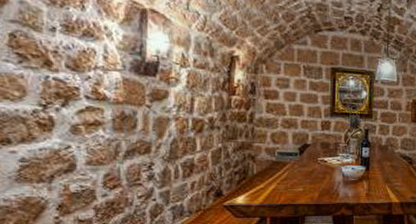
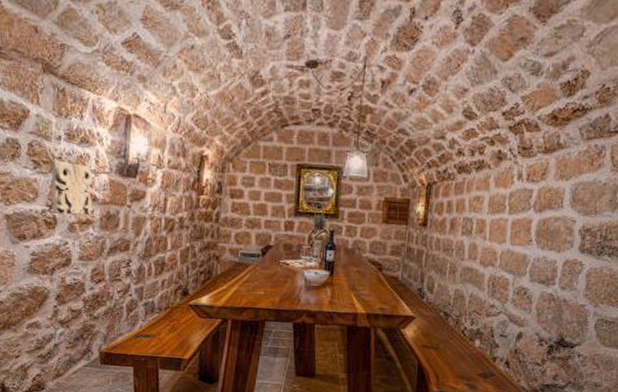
decorative relief: none [43,53,103,116] -> present [51,160,93,215]

